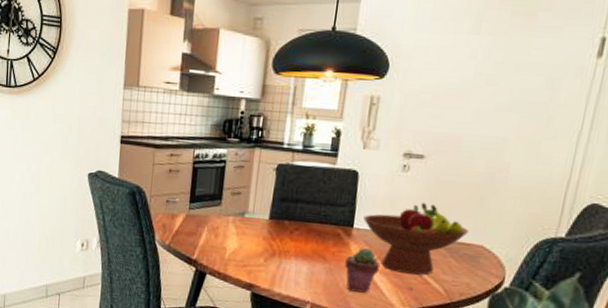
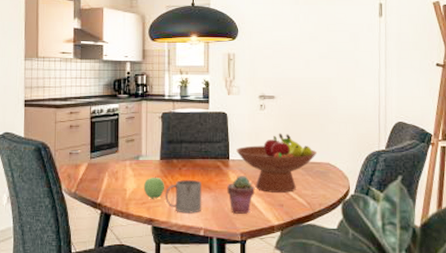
apple: none [246,238,272,263] -> present [143,176,165,199]
mug: none [269,245,315,285] -> present [164,179,203,214]

